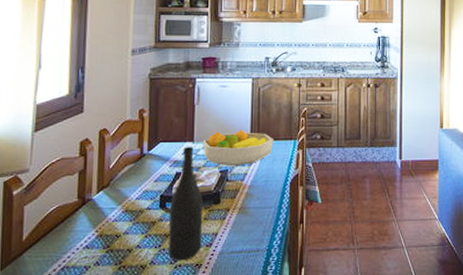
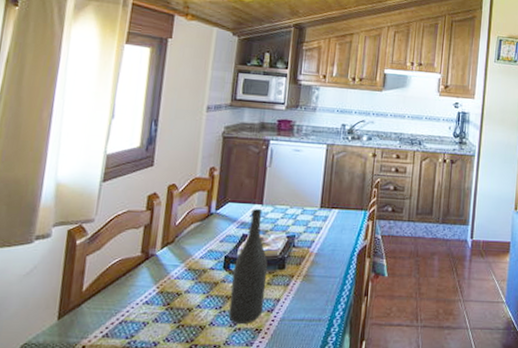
fruit bowl: present [202,129,273,167] -> none [271,196,344,233]

